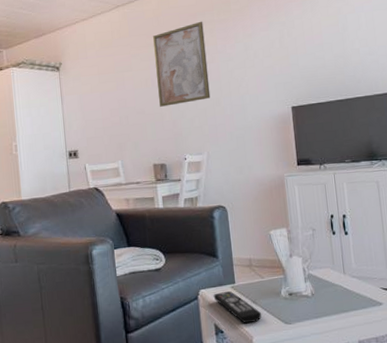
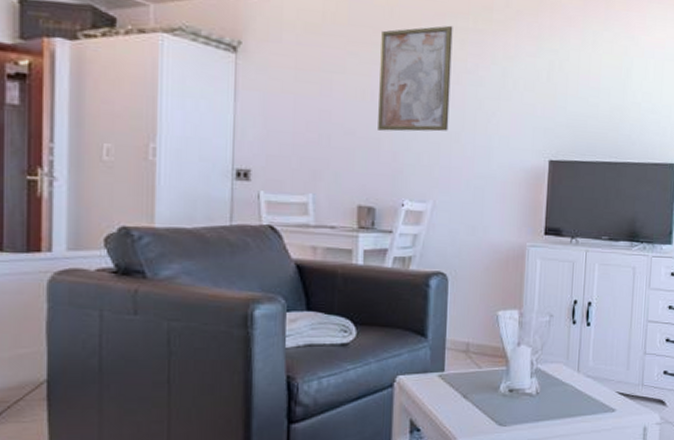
remote control: present [213,291,262,324] -> none [414,381,472,422]

